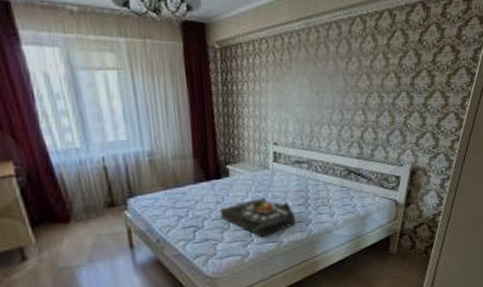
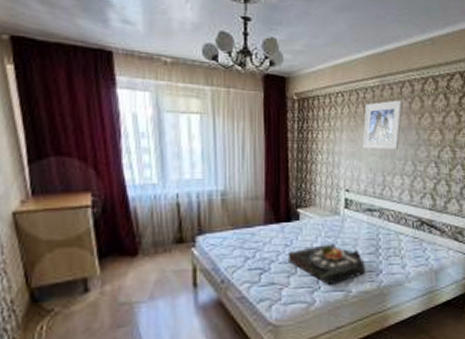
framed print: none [289,44,330,99] -> present [363,100,403,149]

